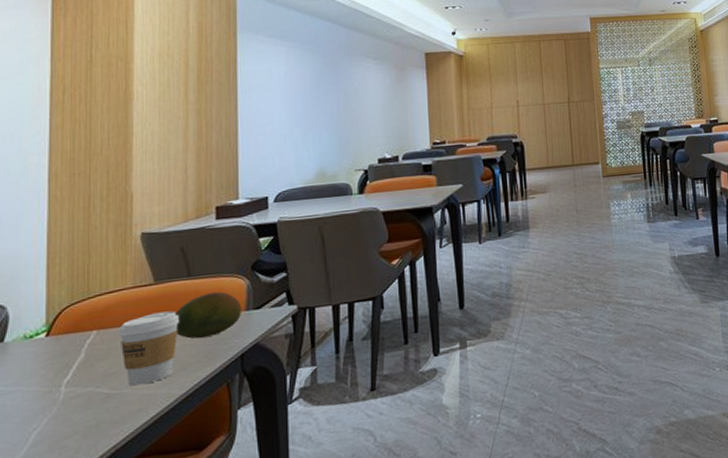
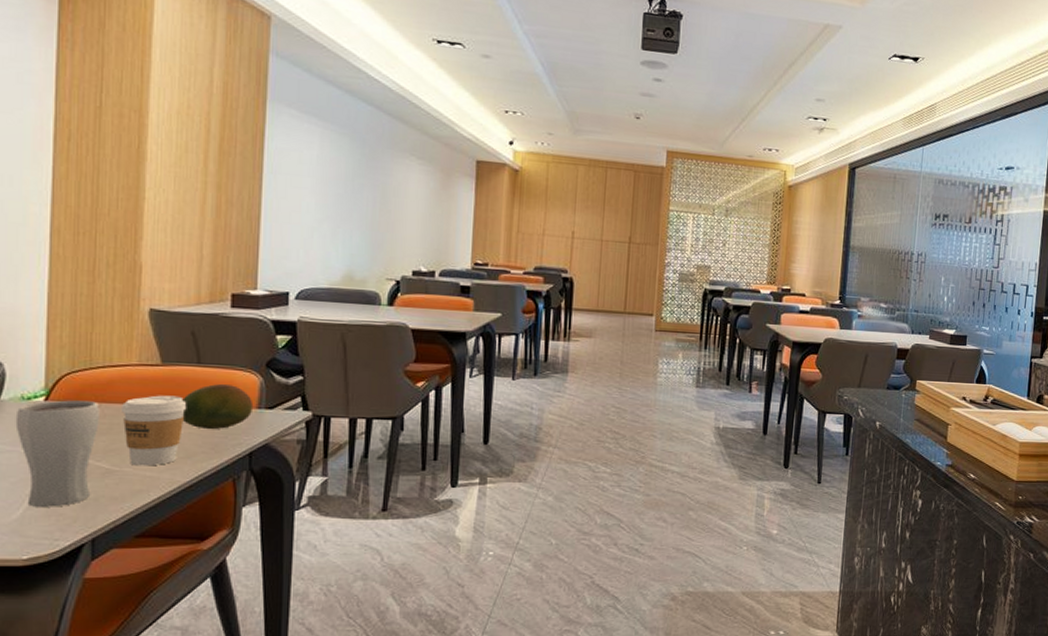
drinking glass: none [18,329,98,444] -> present [15,400,99,507]

